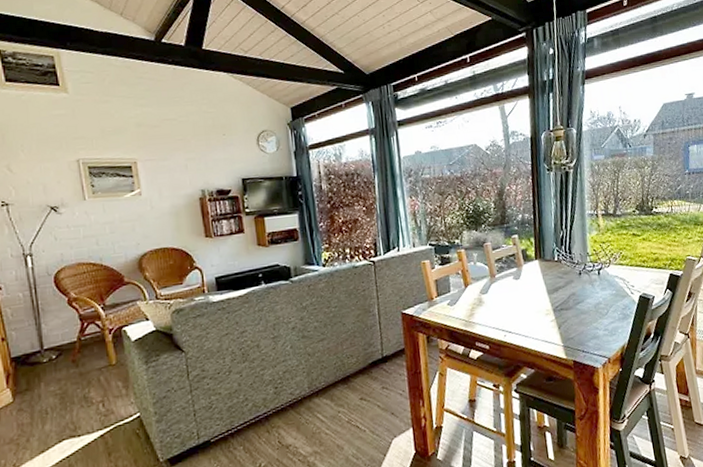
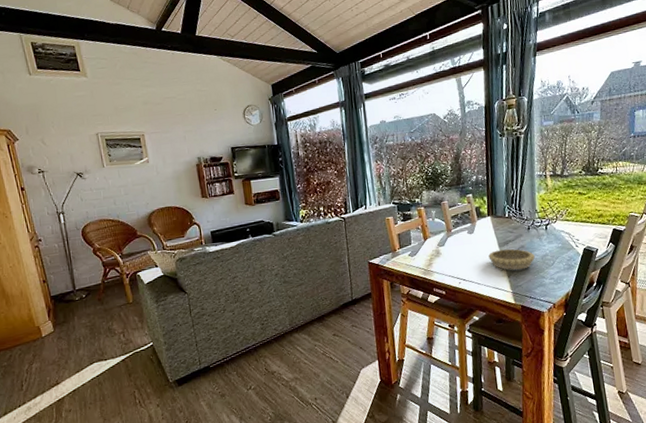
decorative bowl: none [536,296,587,321] -> present [488,249,535,270]

